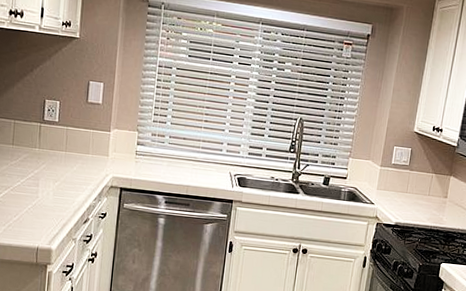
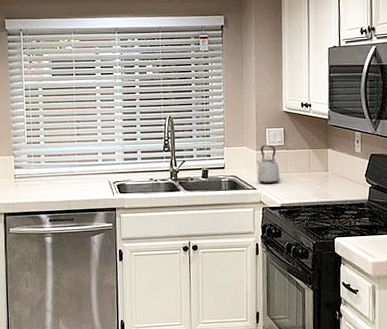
kettle: none [376,162,401,202] -> present [256,144,280,184]

